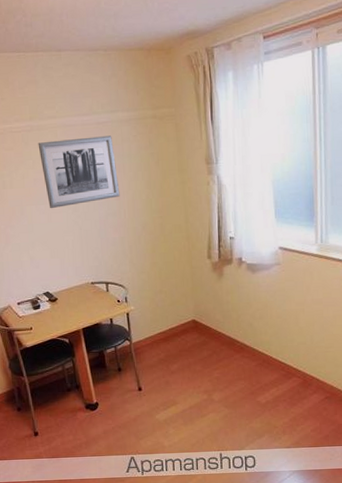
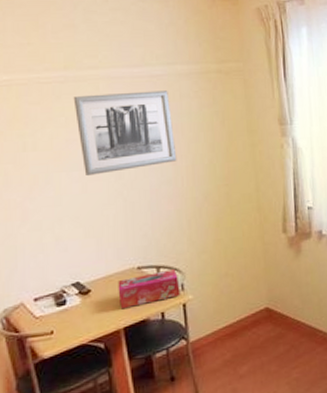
tissue box: none [77,285,125,314] -> present [118,269,181,309]

